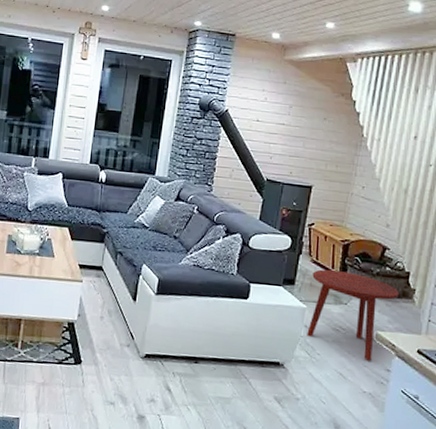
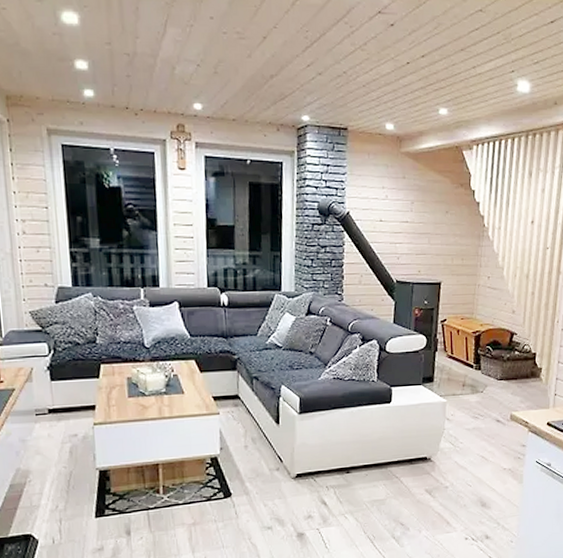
side table: present [307,269,399,361] -> none [449,361,528,440]

